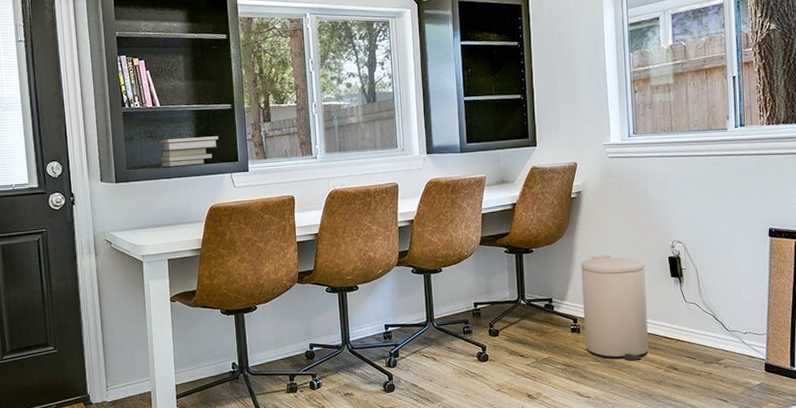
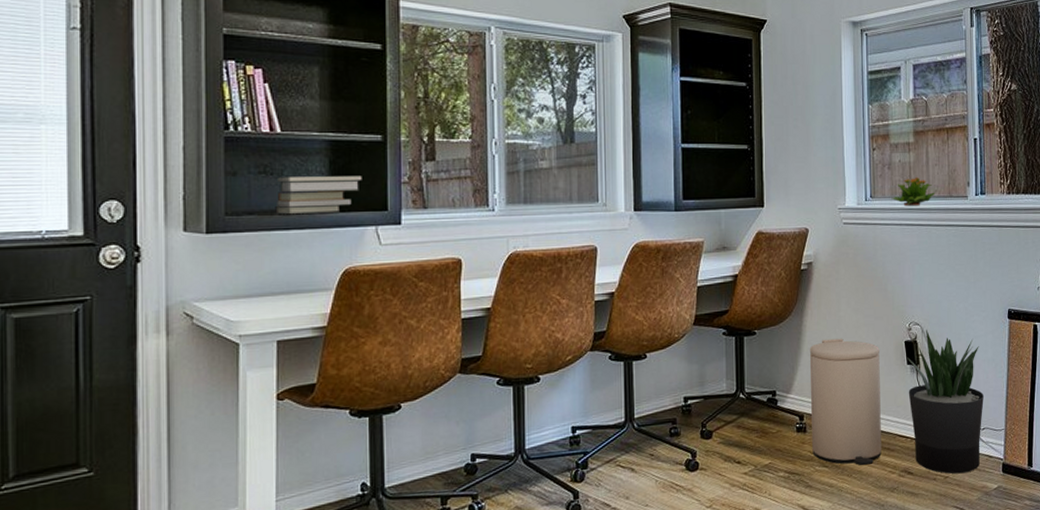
potted flower: none [653,113,696,140] -> present [891,176,936,206]
planter: none [671,247,746,371] -> present [907,330,984,474]

